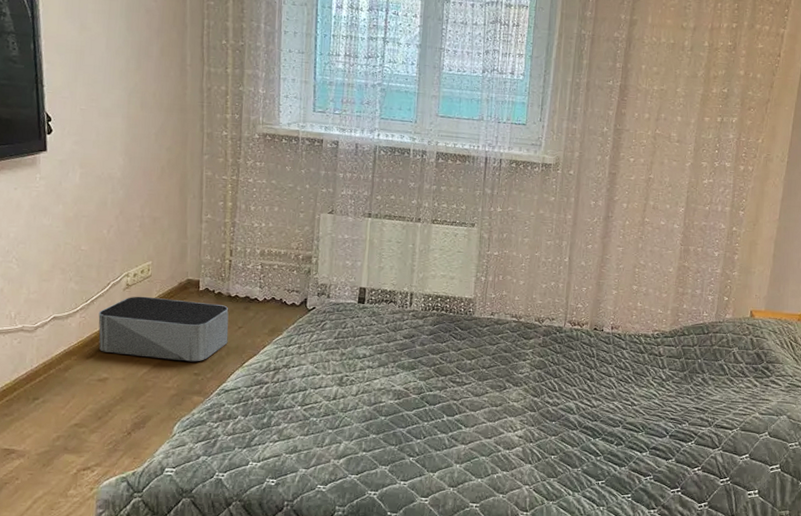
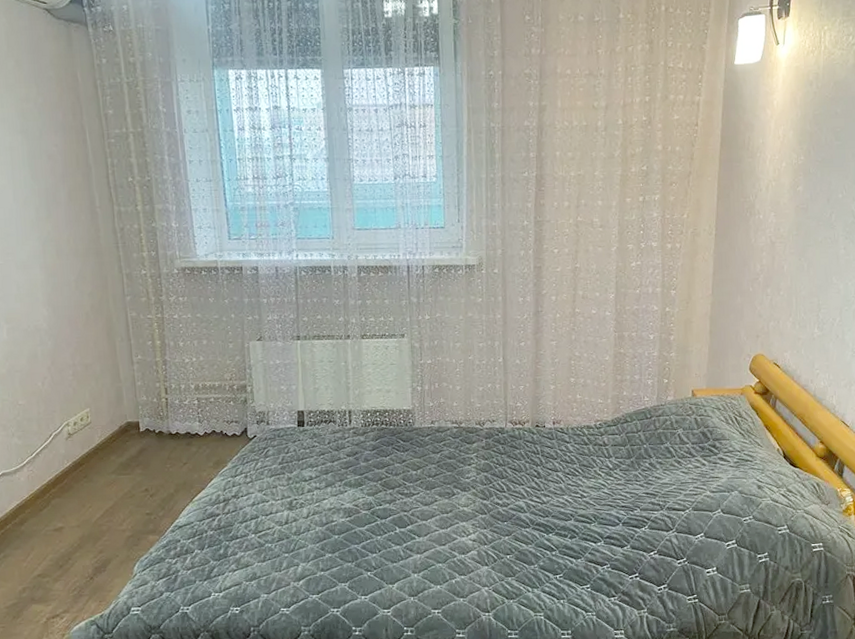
storage bin: present [98,296,229,362] -> none [45,443,175,503]

